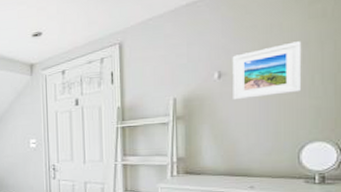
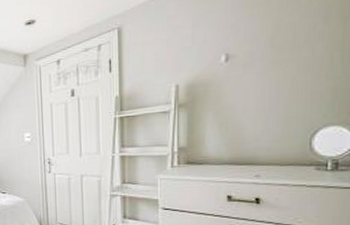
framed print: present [232,41,302,100] -> none [241,16,321,85]

